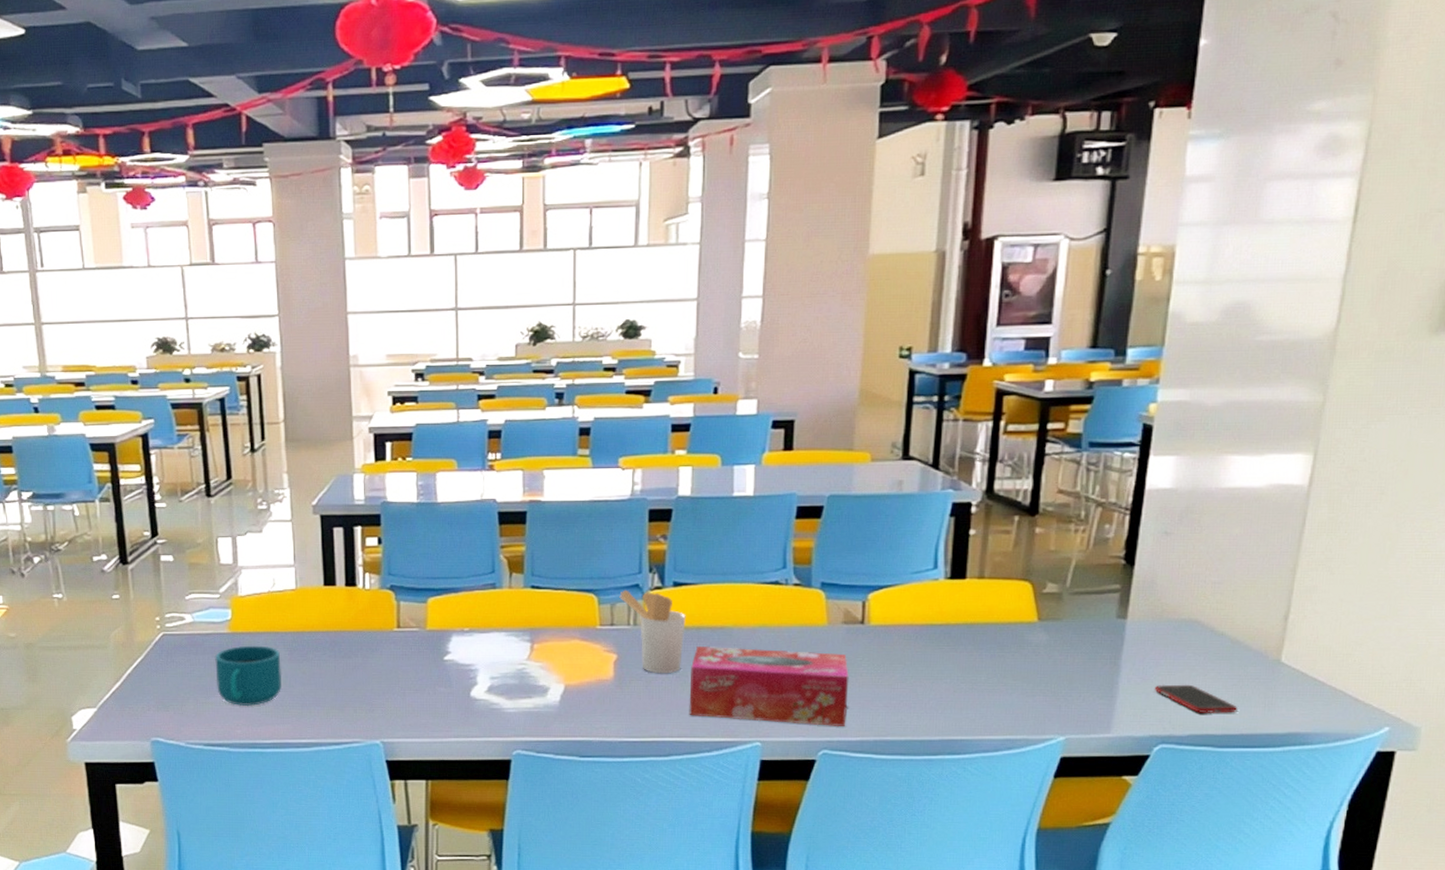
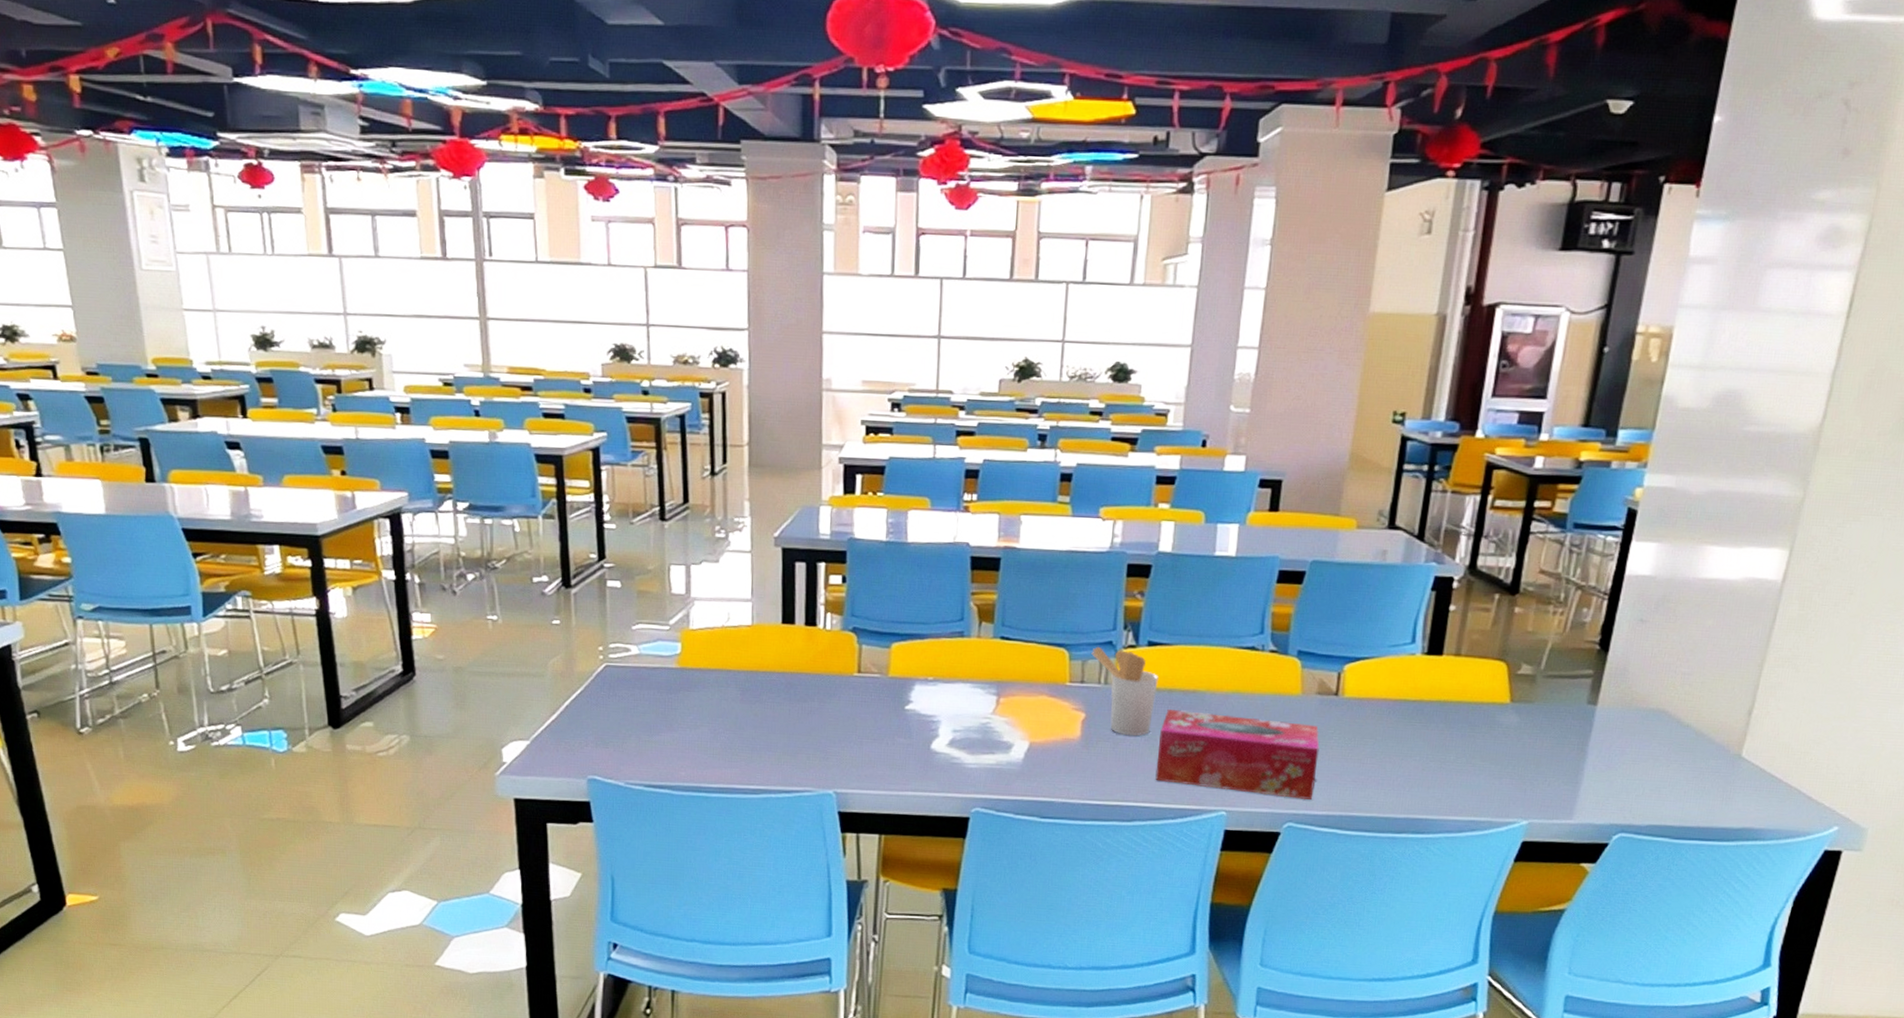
cup: present [214,645,282,707] -> none [660,682,733,748]
cell phone: present [1154,684,1237,713] -> none [1618,773,1696,805]

